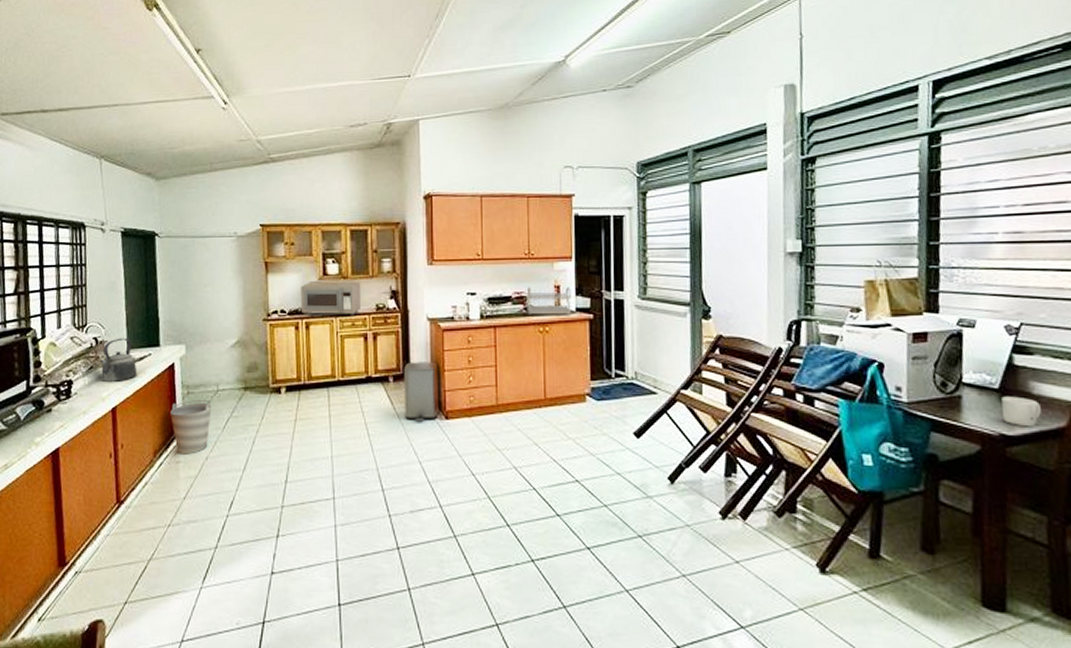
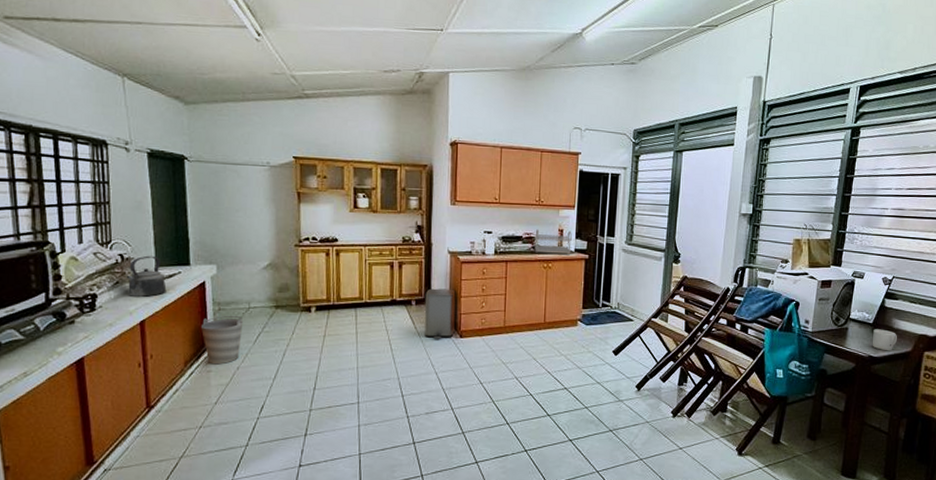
microwave: present [300,281,361,315] -> none [331,213,389,246]

